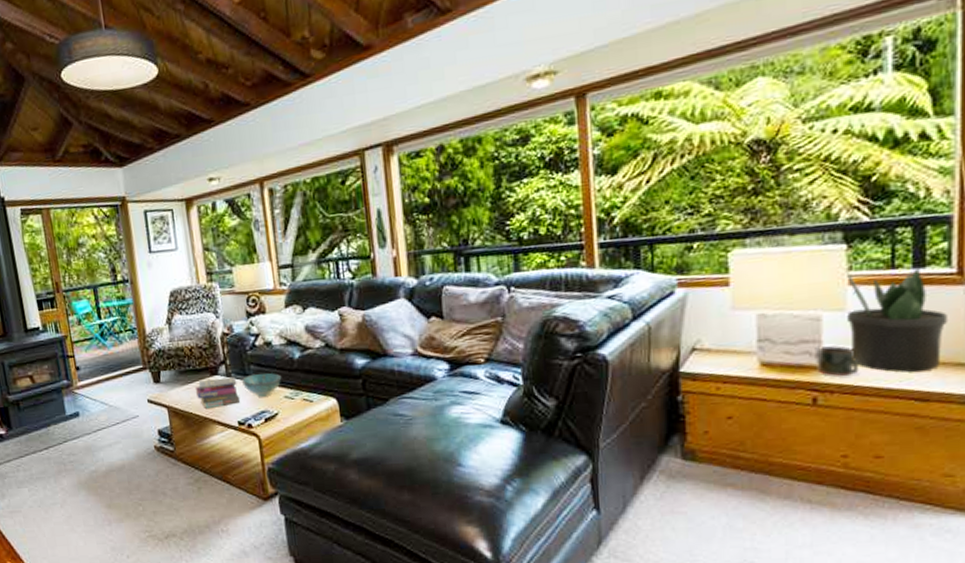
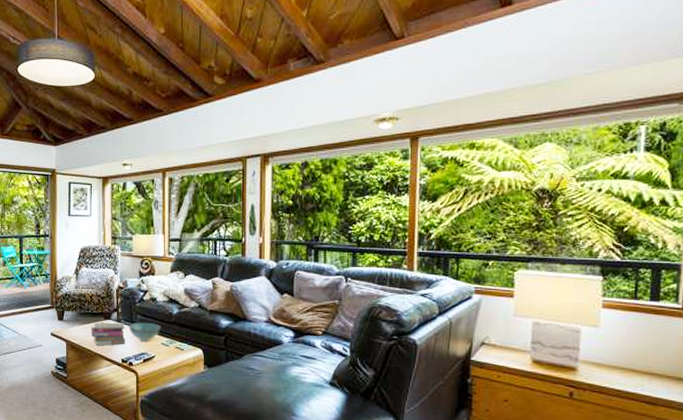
mug: present [816,345,859,376] -> none [575,353,606,378]
planter: present [845,267,947,373] -> none [600,297,674,381]

